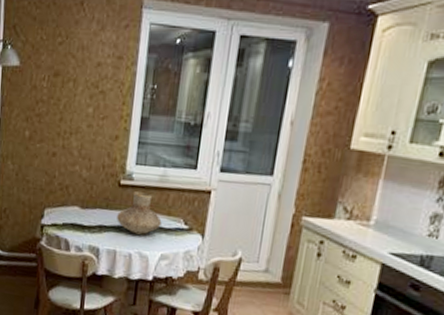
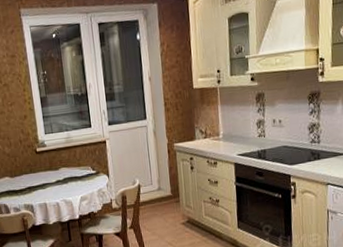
vase: present [117,191,162,235] -> none [40,153,76,187]

